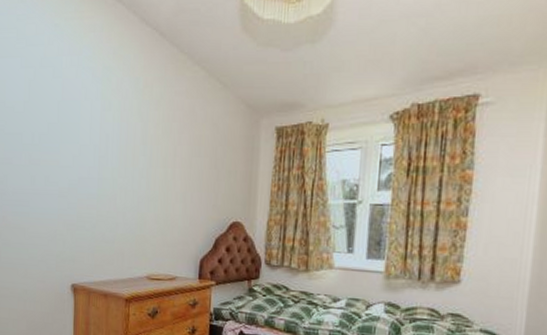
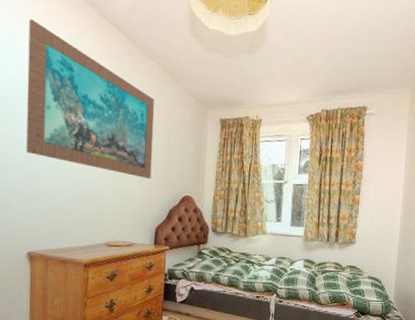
wall art: none [71,38,200,204] -> present [26,19,155,180]

